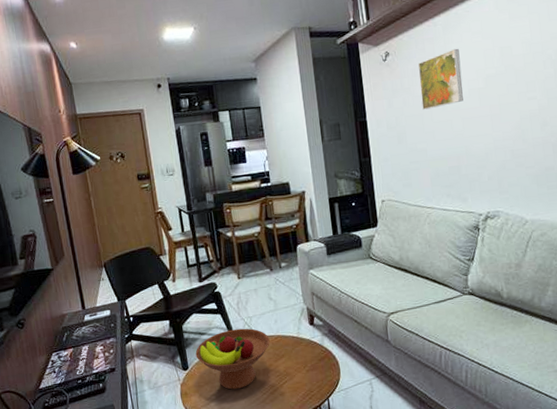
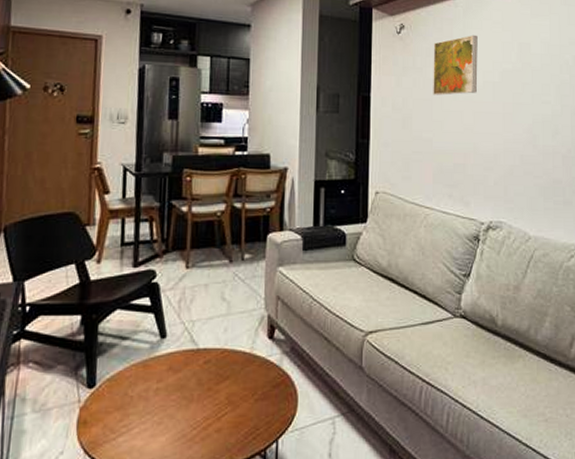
fruit bowl: present [195,328,270,390] -> none [109,335,214,420]

